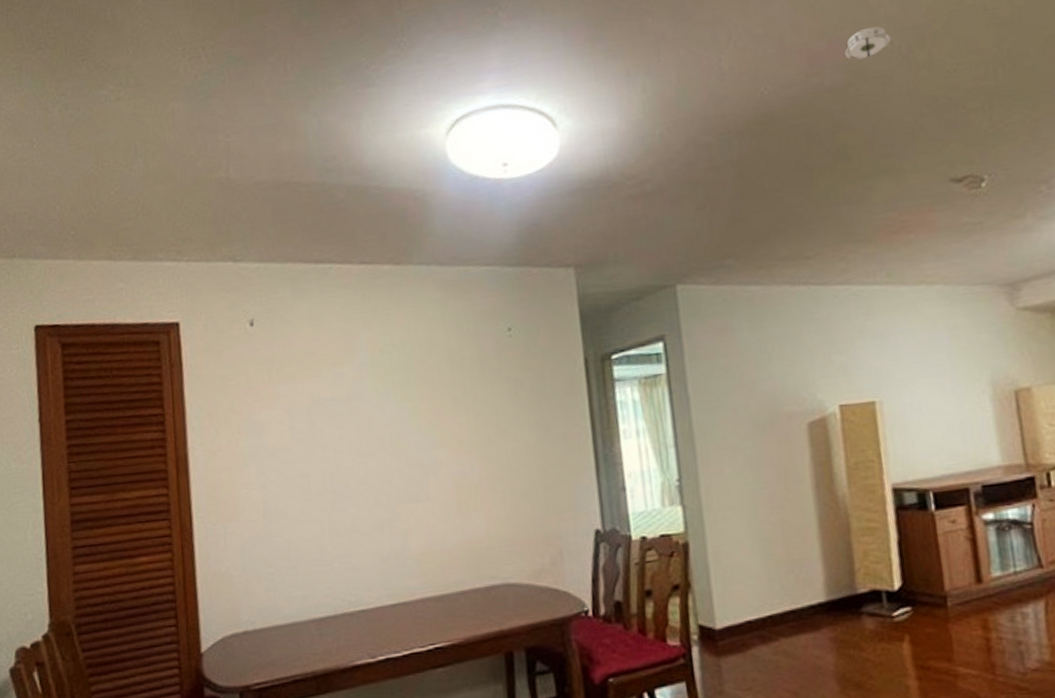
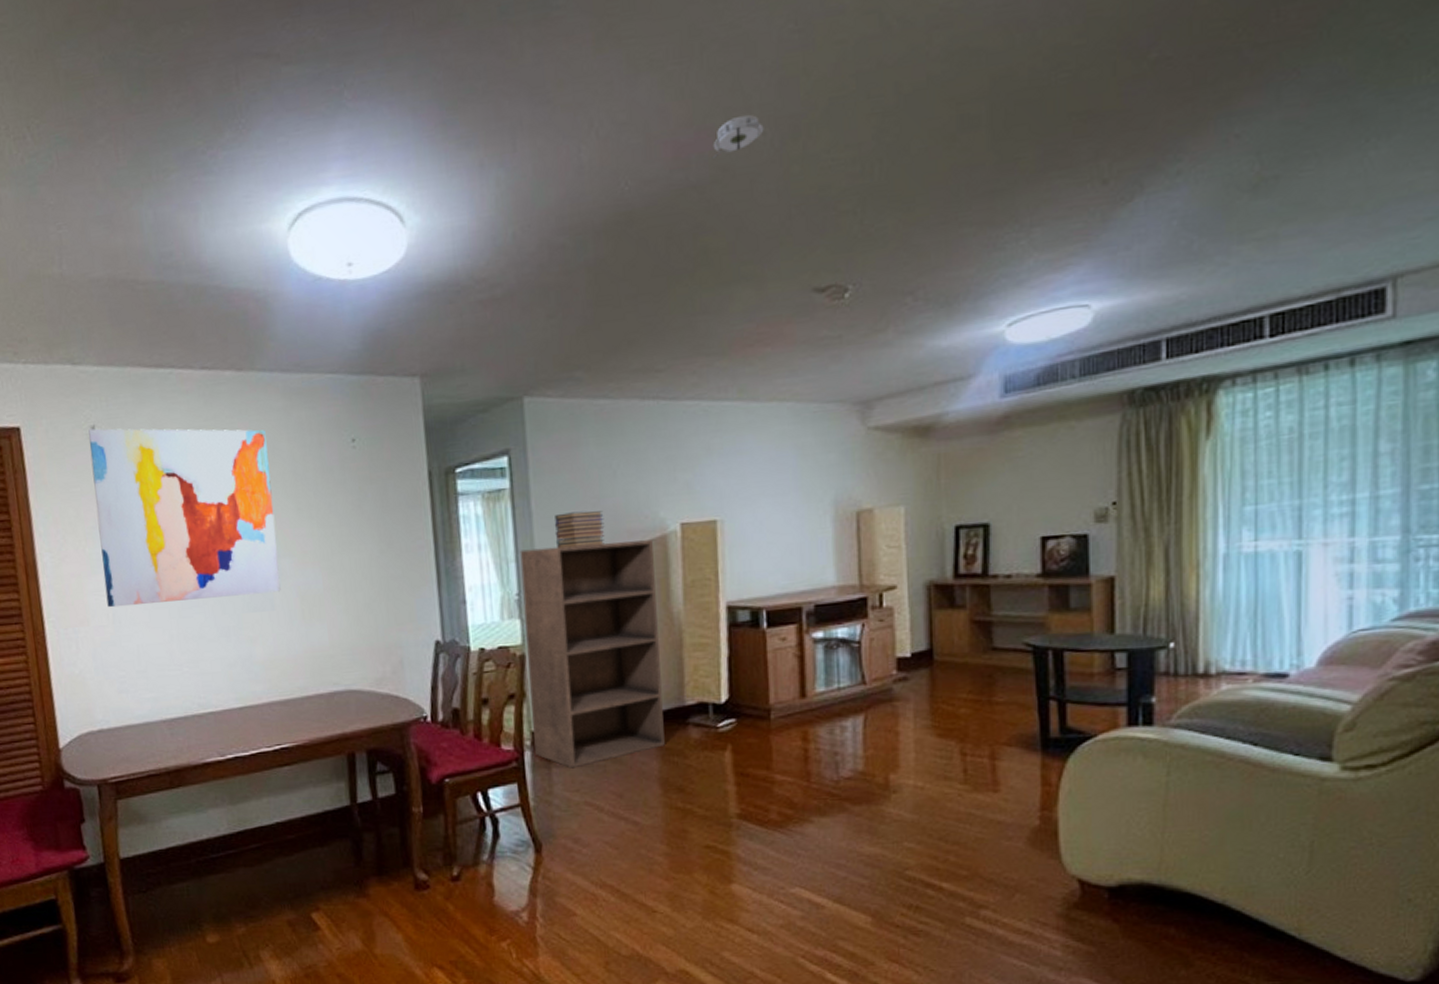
wall art: none [247,320,437,502] -> present [88,428,281,608]
bookshelf: none [678,422,839,665] -> present [520,540,665,769]
book stack: none [712,394,764,432] -> present [554,511,605,548]

